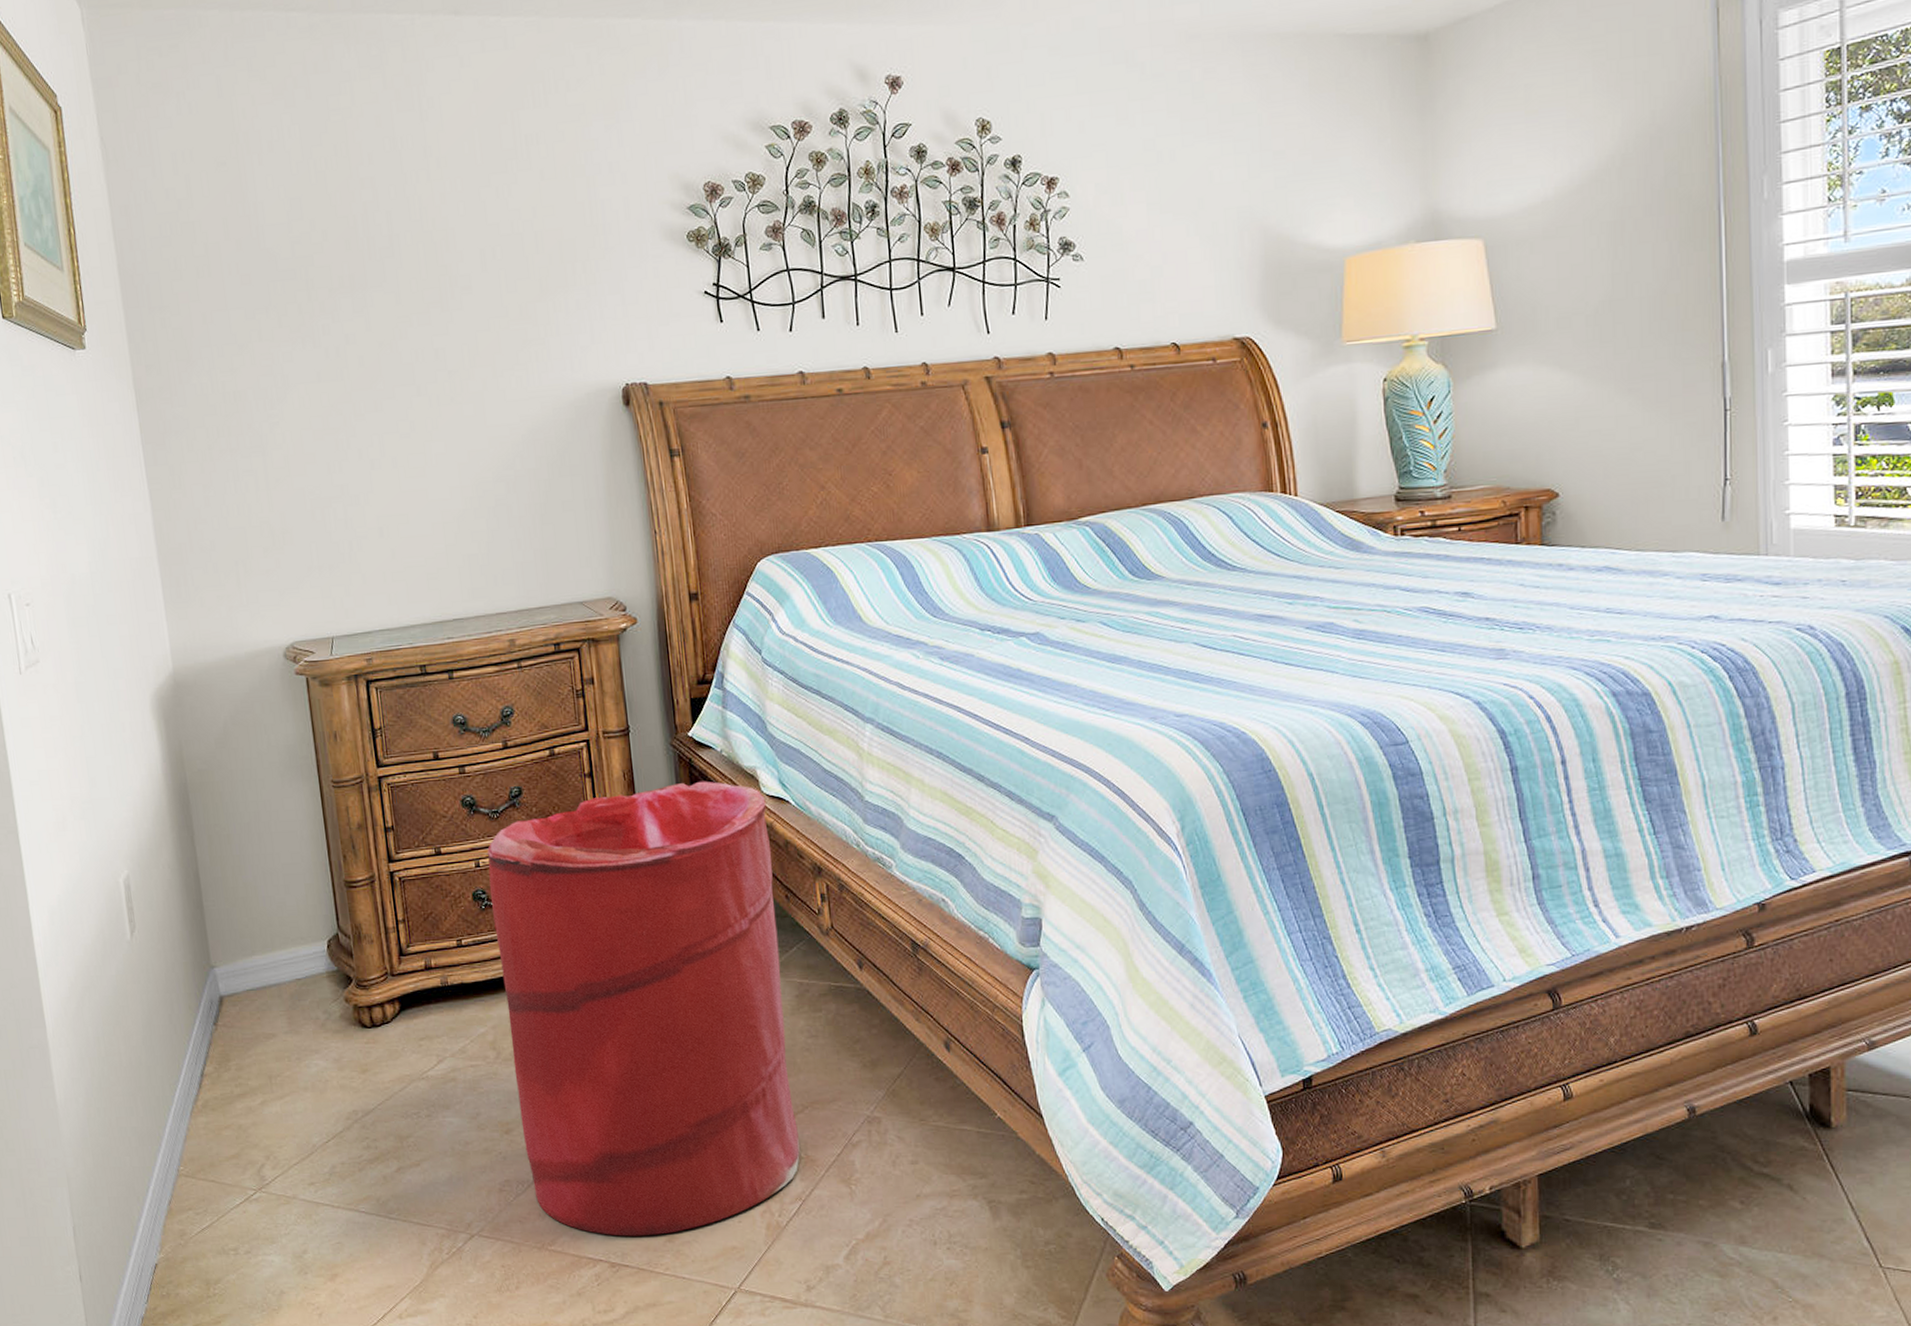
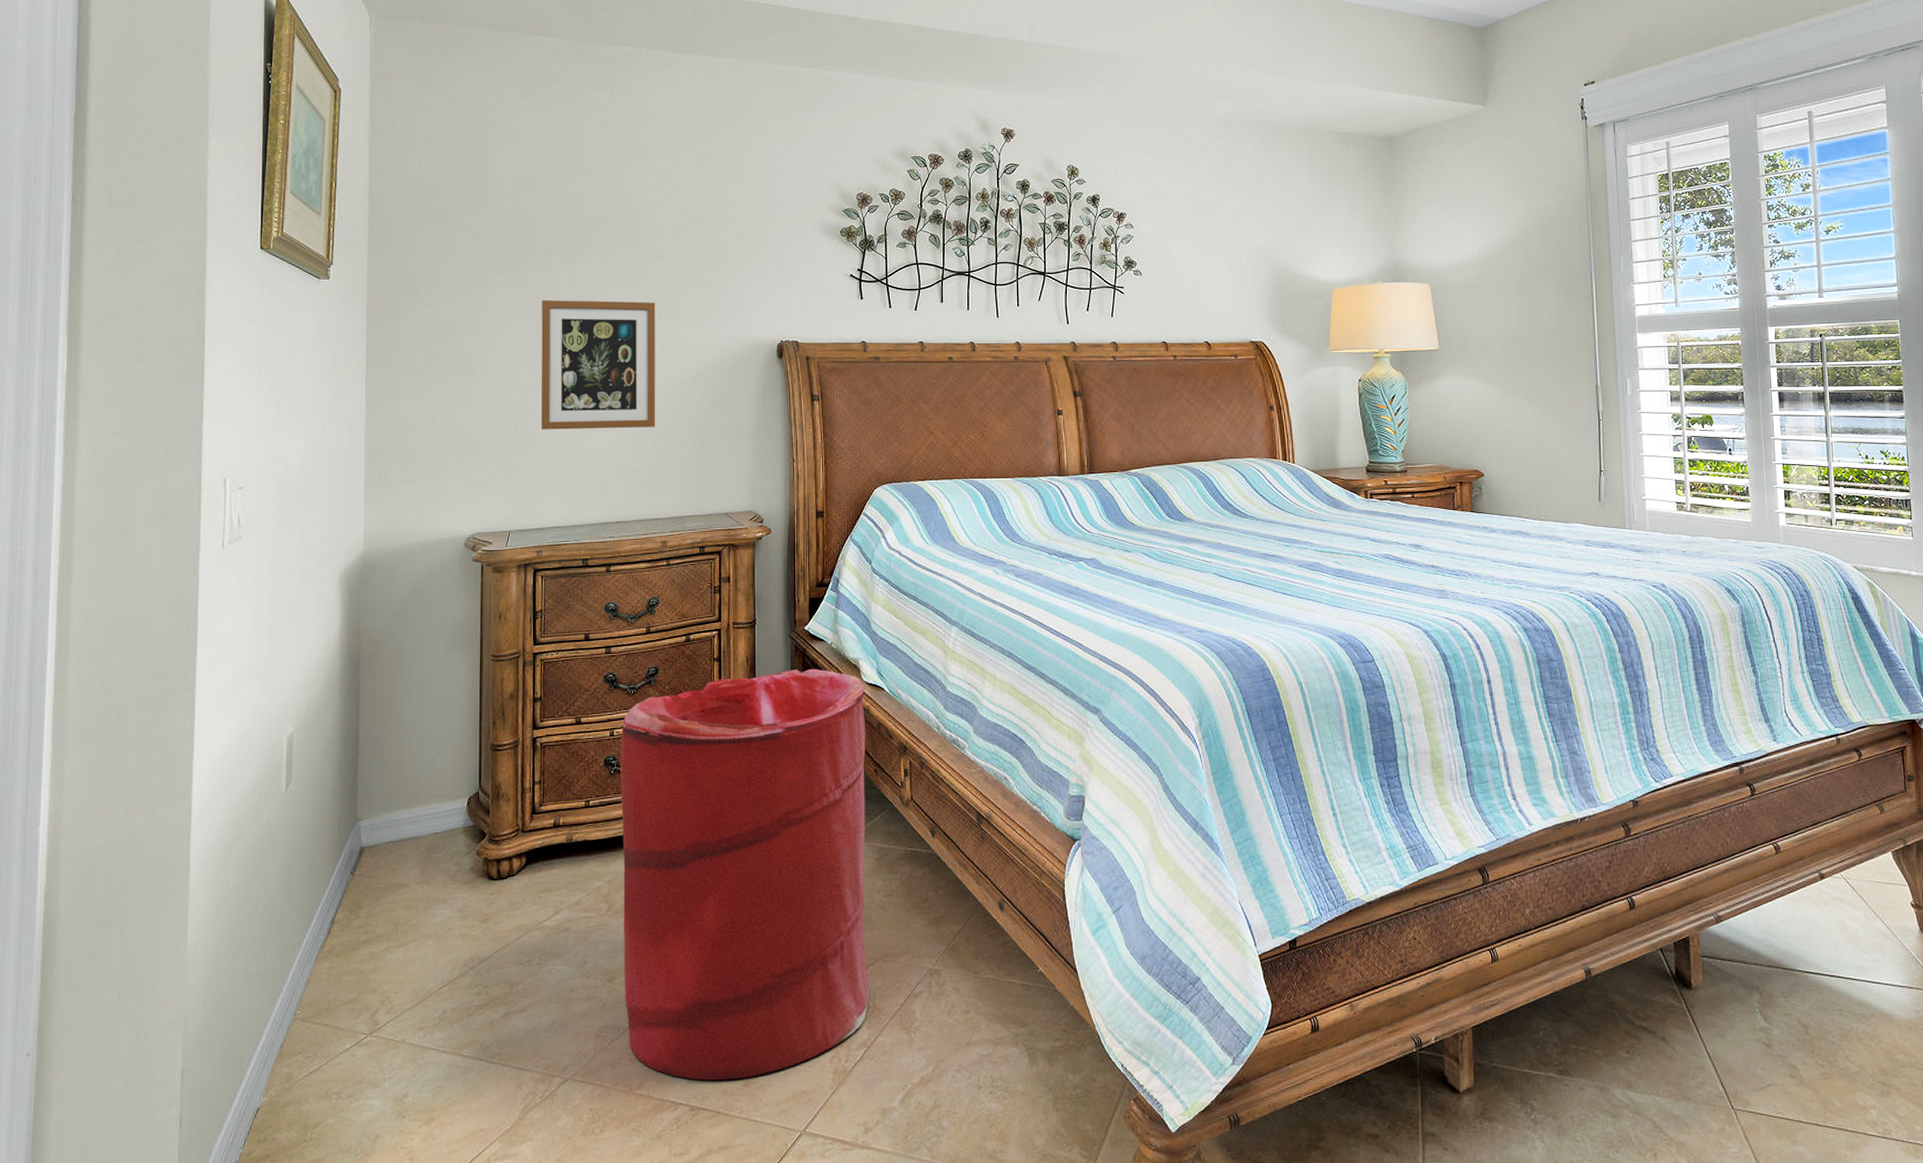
picture frame: none [333,347,487,515] -> present [541,299,656,430]

